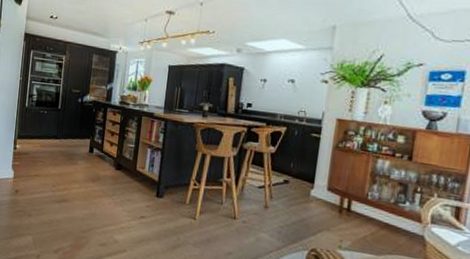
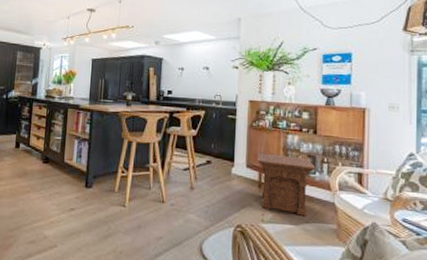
side table: none [339,176,406,247] -> present [257,153,316,216]

